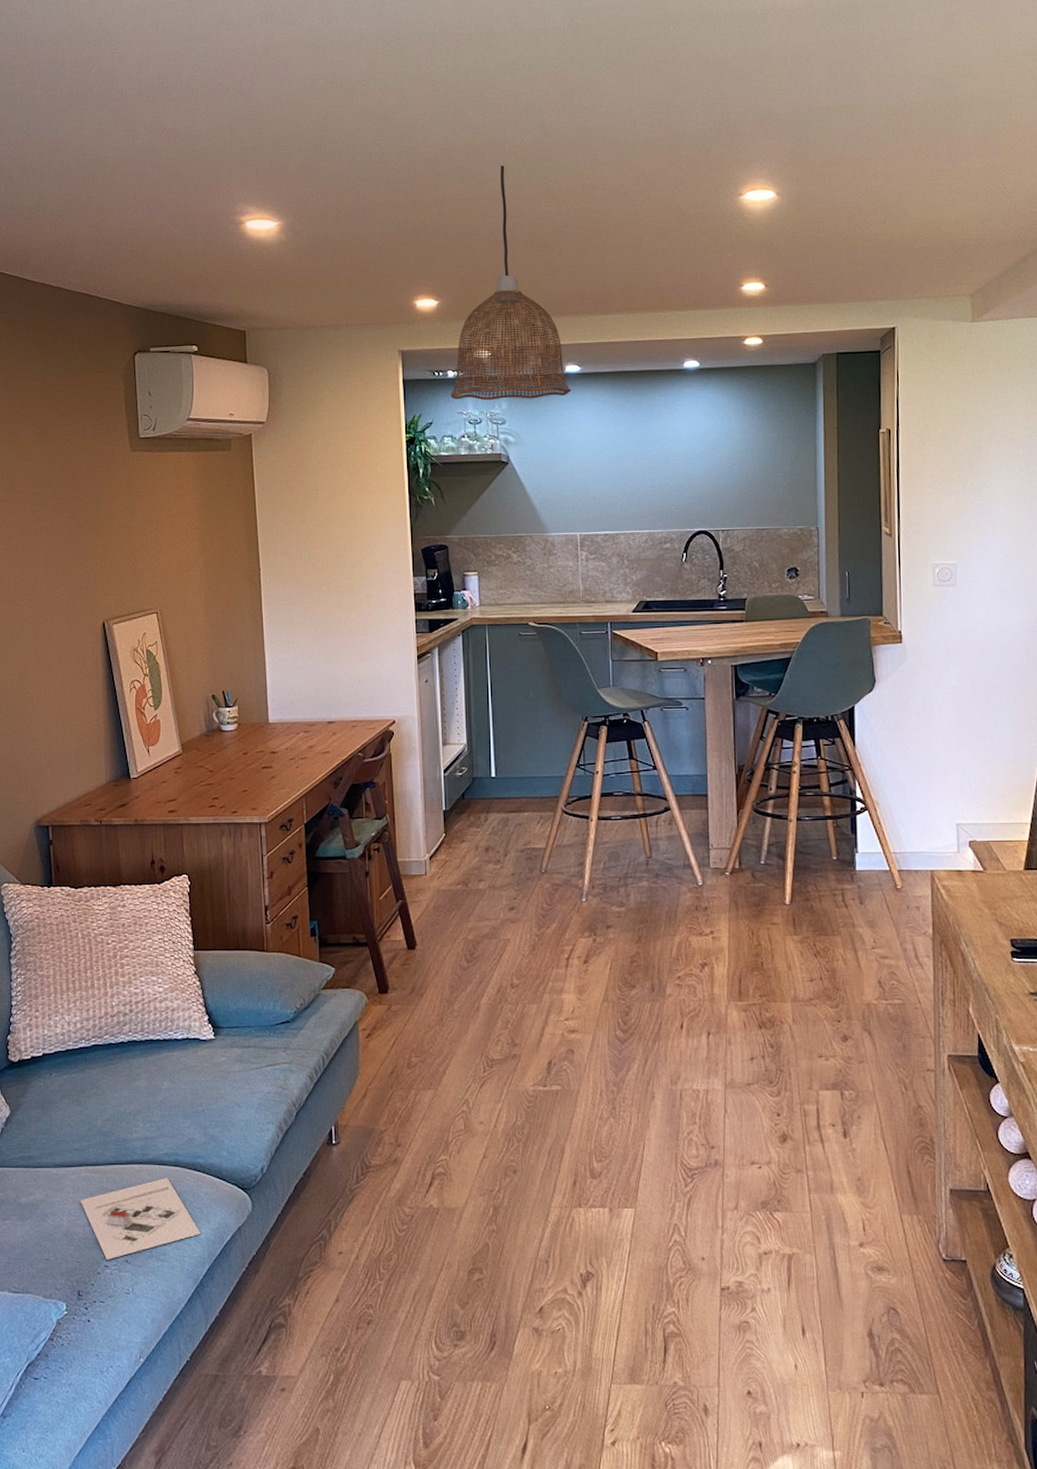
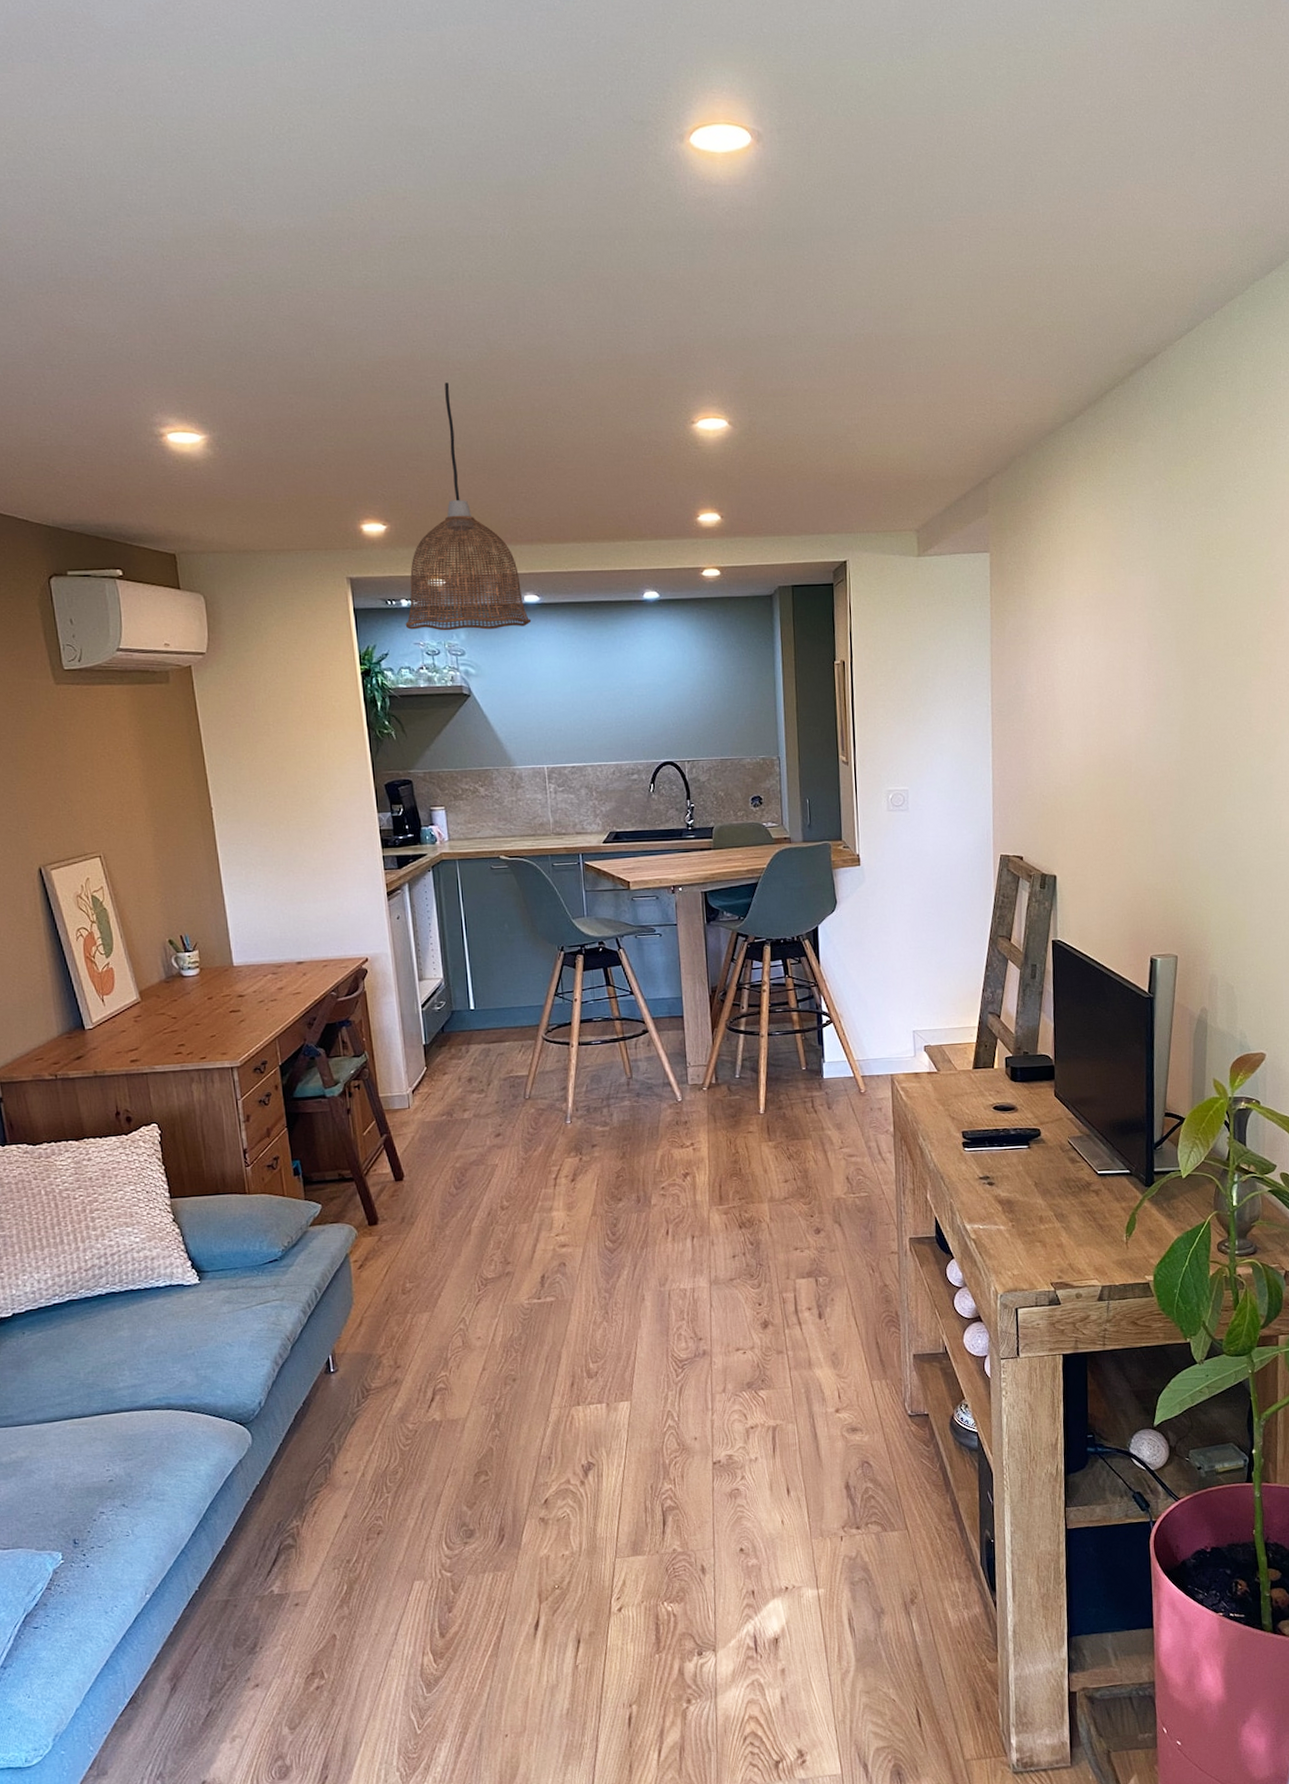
architectural model: present [80,1178,201,1261] -> none [67,1421,201,1507]

